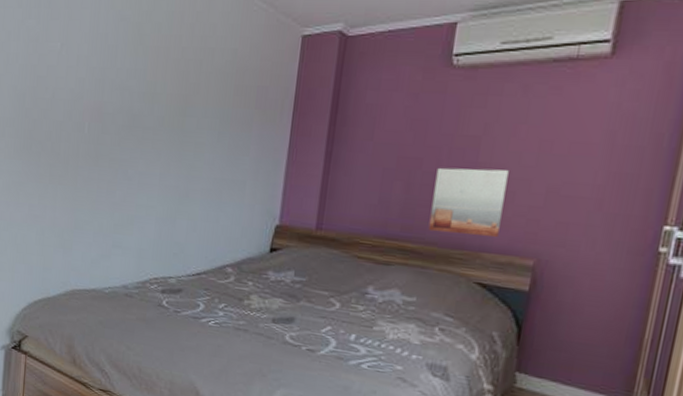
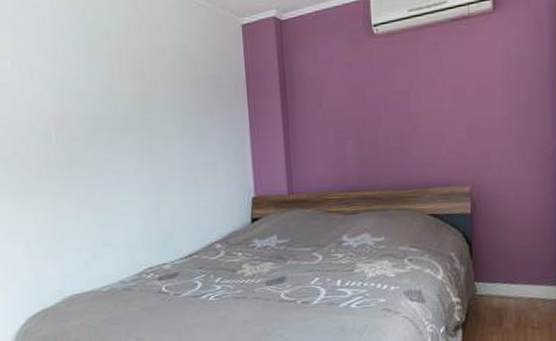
wall art: present [428,167,509,238] -> none [379,116,438,178]

